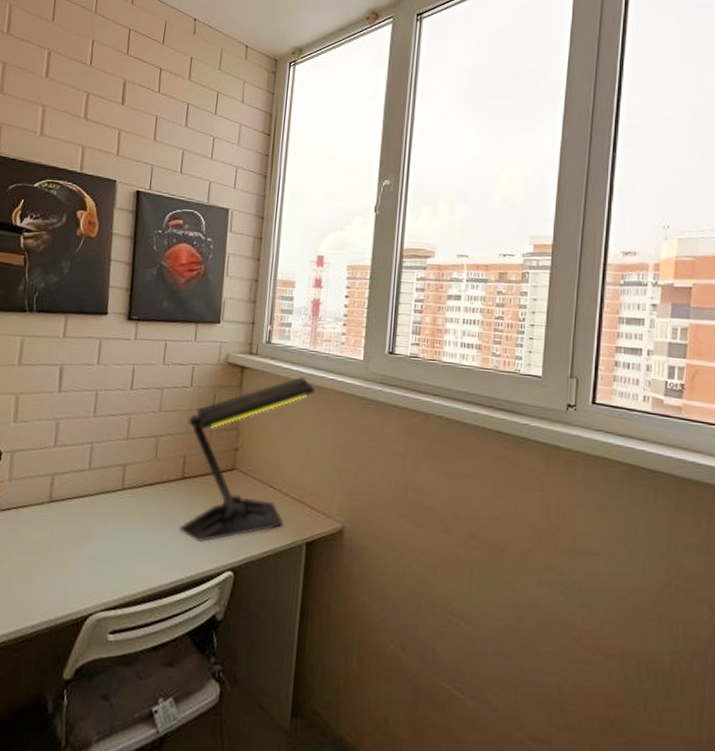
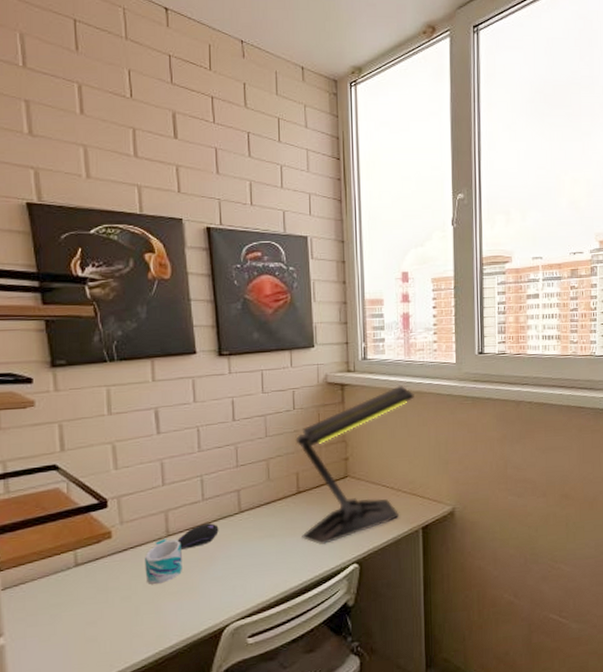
mug: none [21,503,62,553] -> present [145,538,183,585]
computer mouse: none [58,495,100,520] -> present [177,523,219,550]

